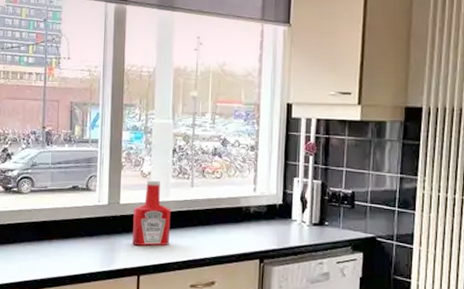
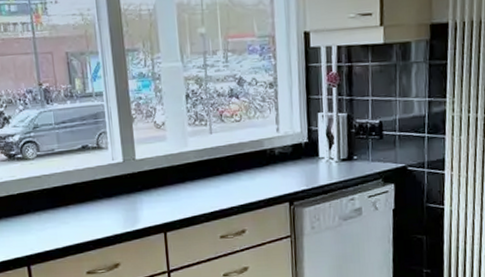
ketchup bottle: present [133,180,171,246] -> none [151,130,193,202]

